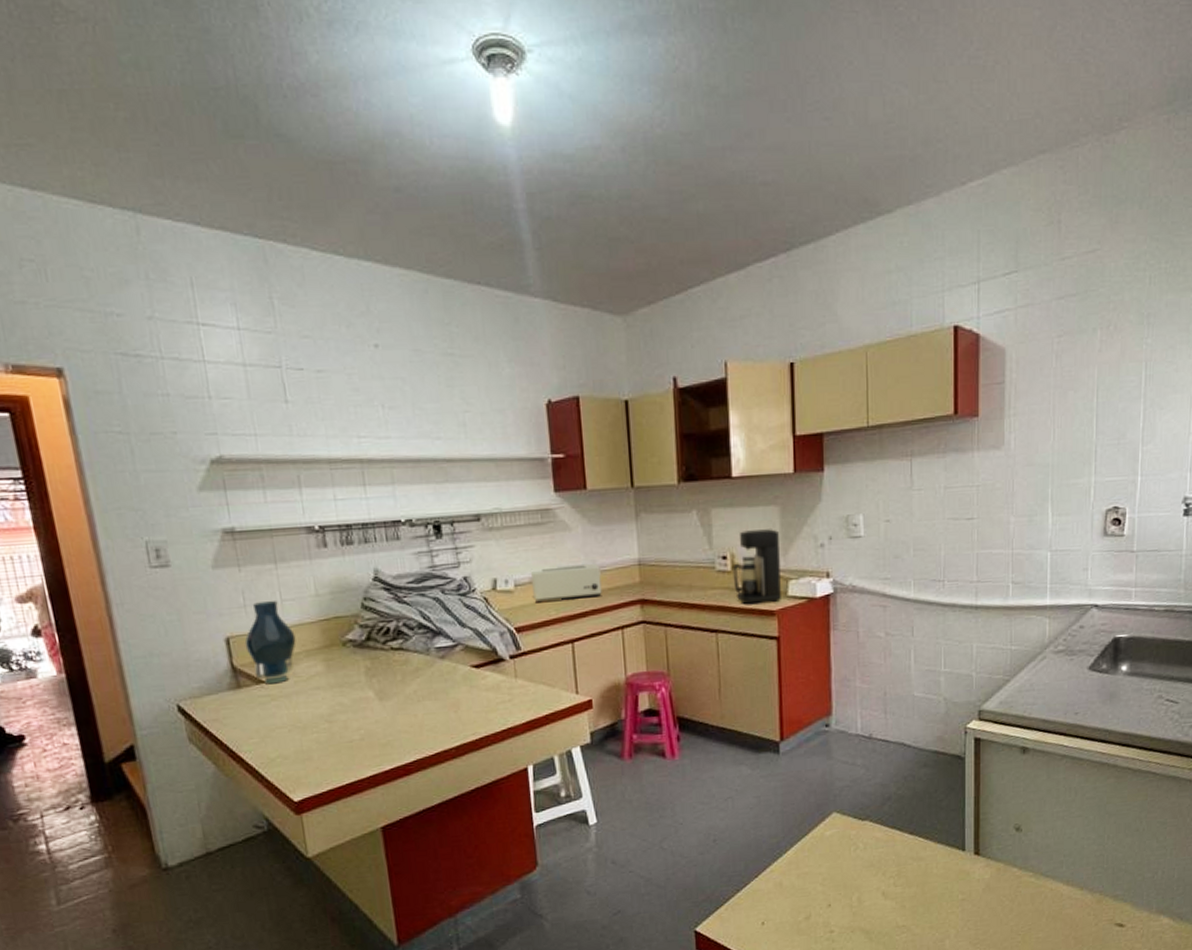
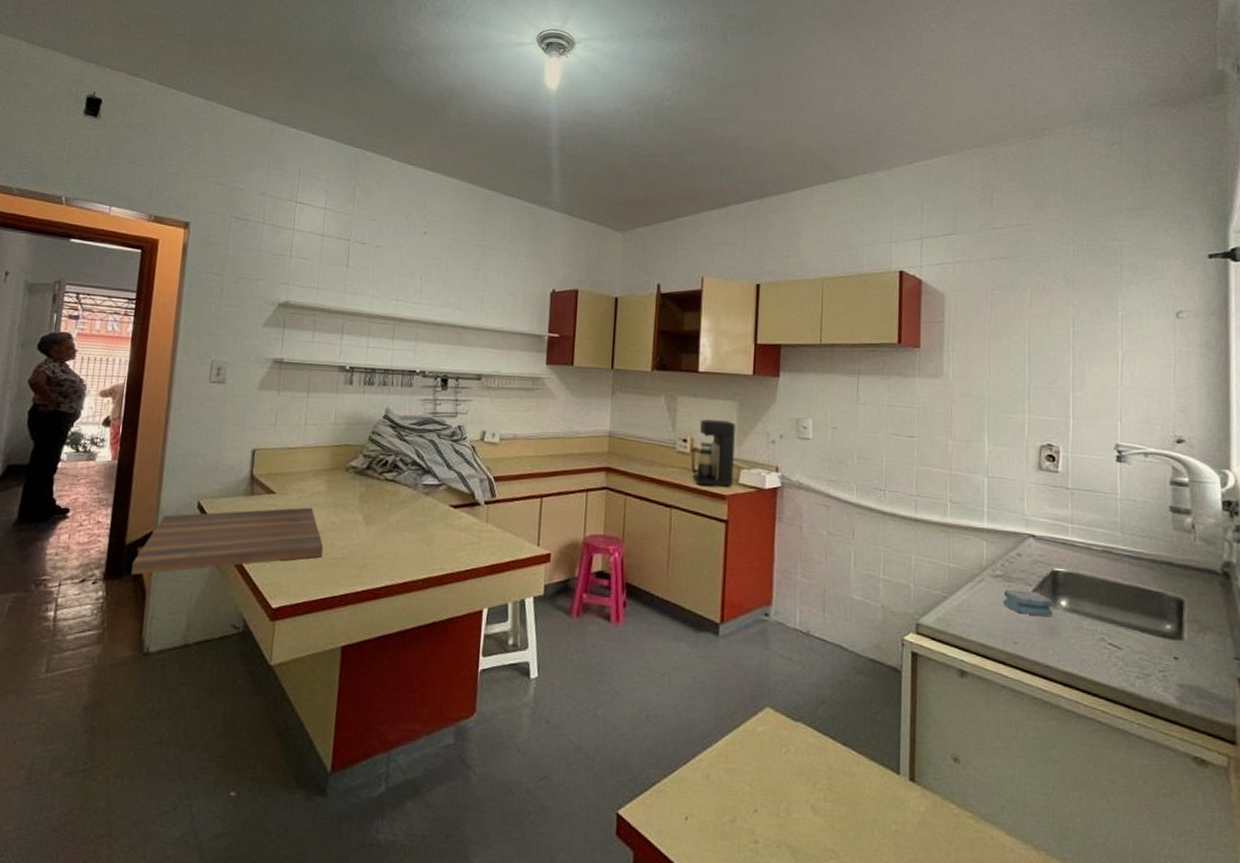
cutting board: none [119,691,338,794] -> present [131,507,324,576]
vase: present [244,601,297,685] -> none [266,423,309,496]
toaster: present [530,563,602,603] -> none [513,427,576,460]
sponge: none [1065,660,1113,685] -> present [1003,589,1052,616]

